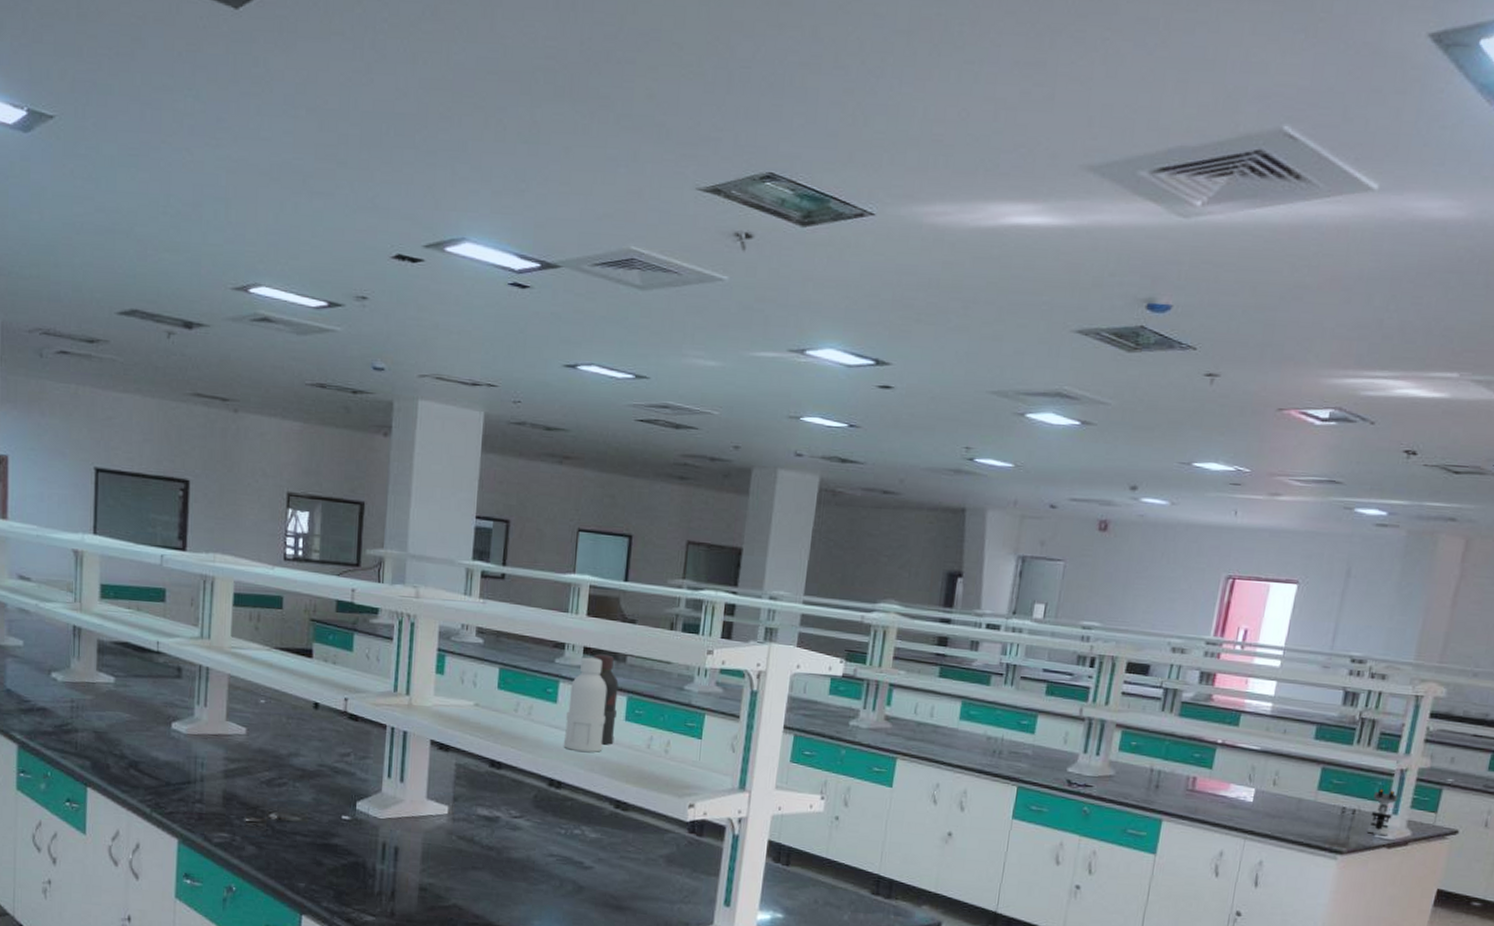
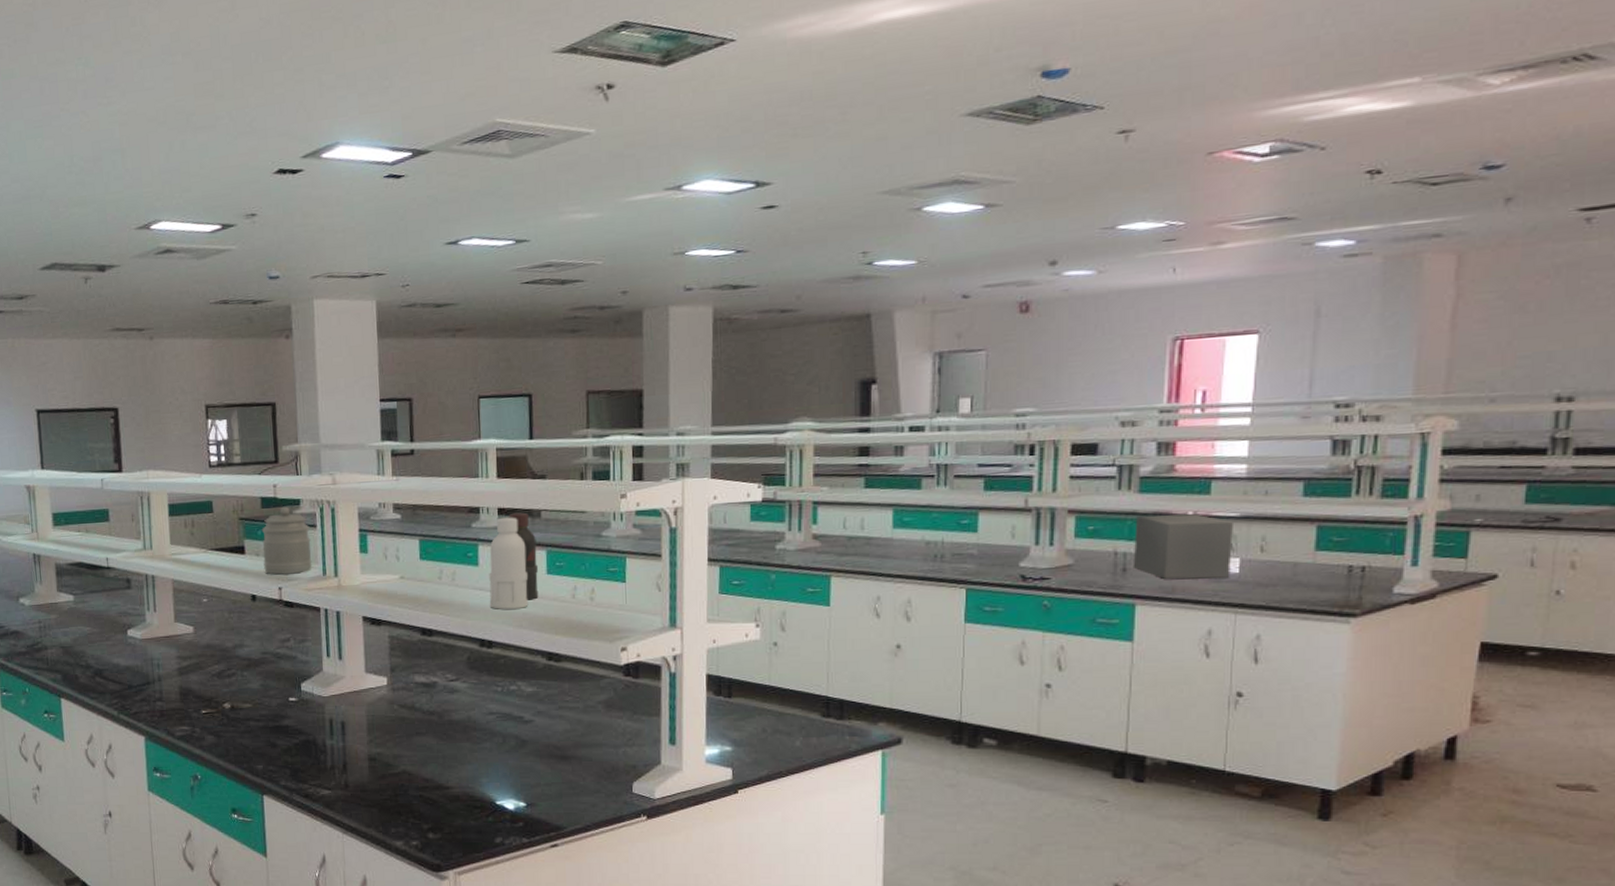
jar: none [331,613,386,687] -> present [261,506,312,575]
cardboard box: none [1164,737,1254,807] -> present [1132,514,1233,580]
microscope: present [1366,789,1398,837] -> none [1382,540,1416,592]

